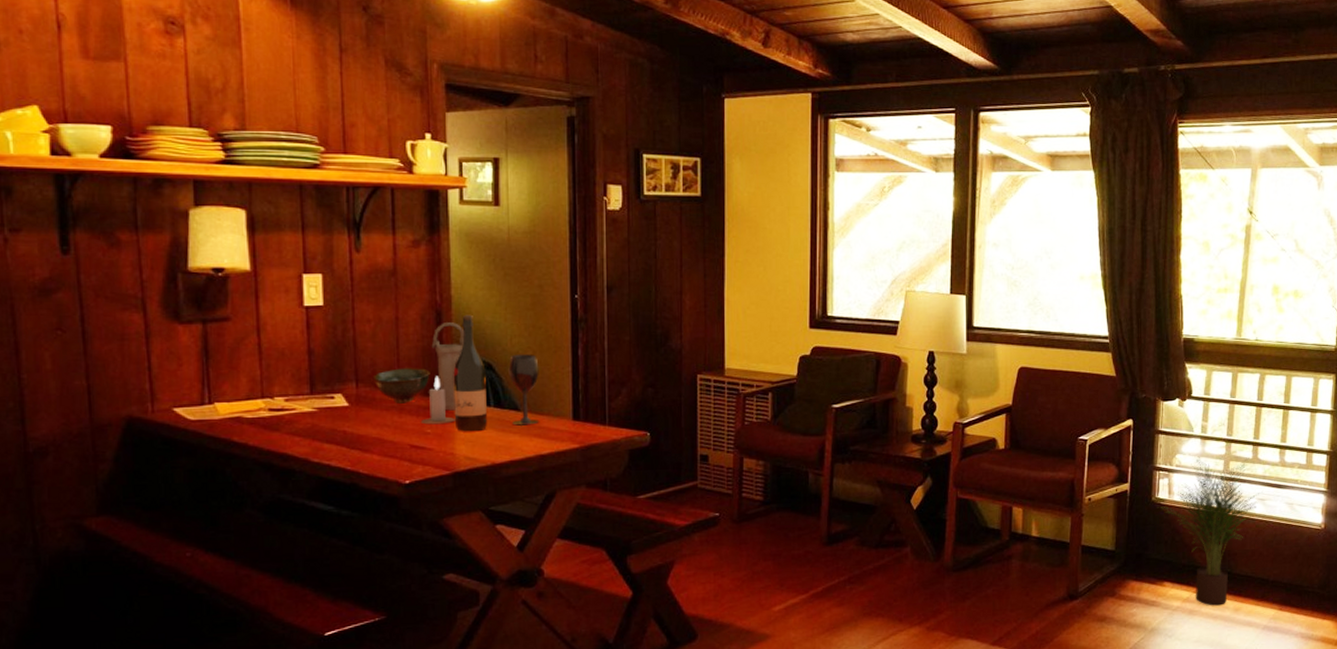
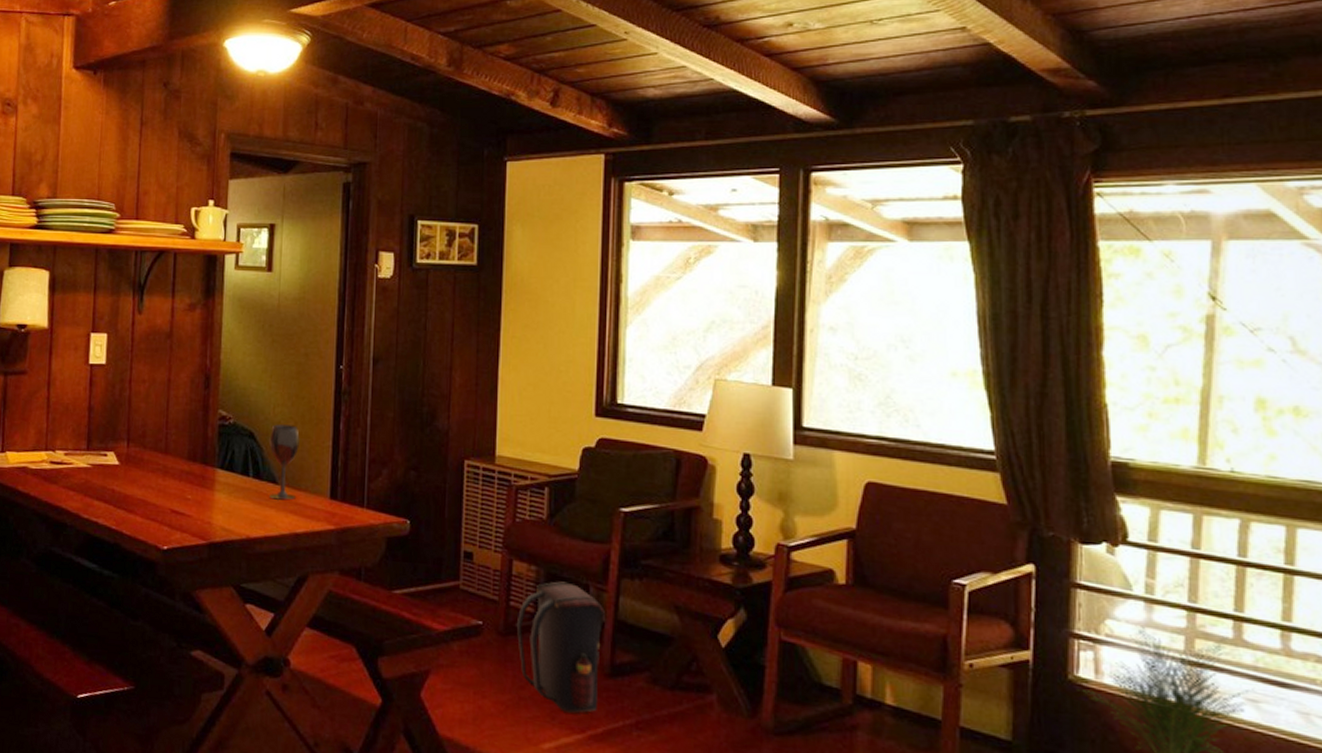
bowl: present [372,368,430,404] -> none [142,430,195,467]
candle: present [420,376,456,425] -> none [182,441,215,492]
vase: present [431,321,465,411] -> none [198,386,231,478]
wine bottle: present [453,314,487,432] -> none [214,380,248,503]
satchel: none [748,471,822,579] -> present [516,581,605,714]

